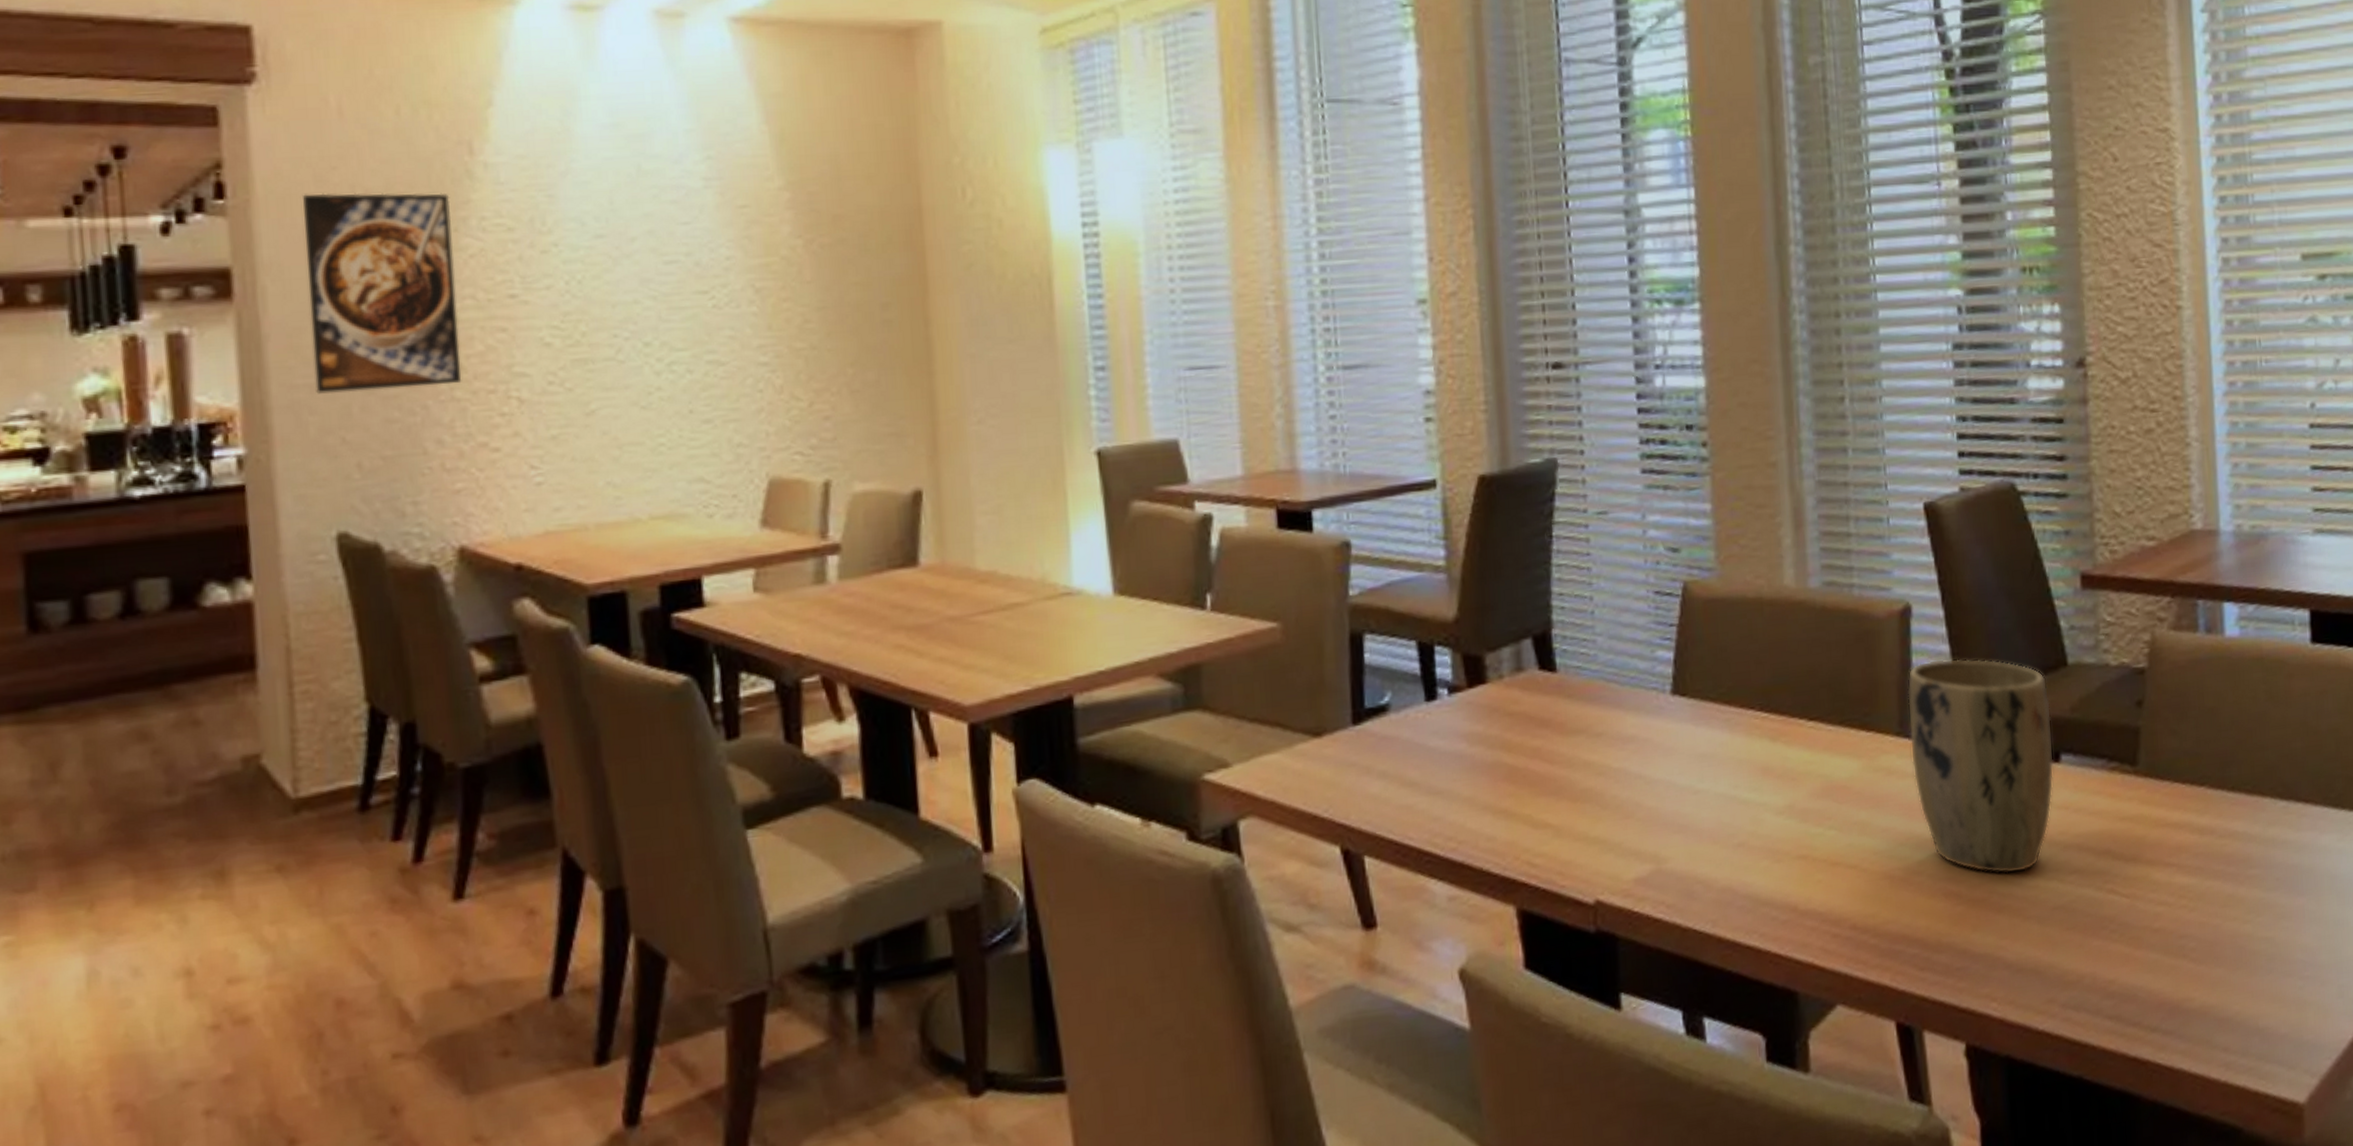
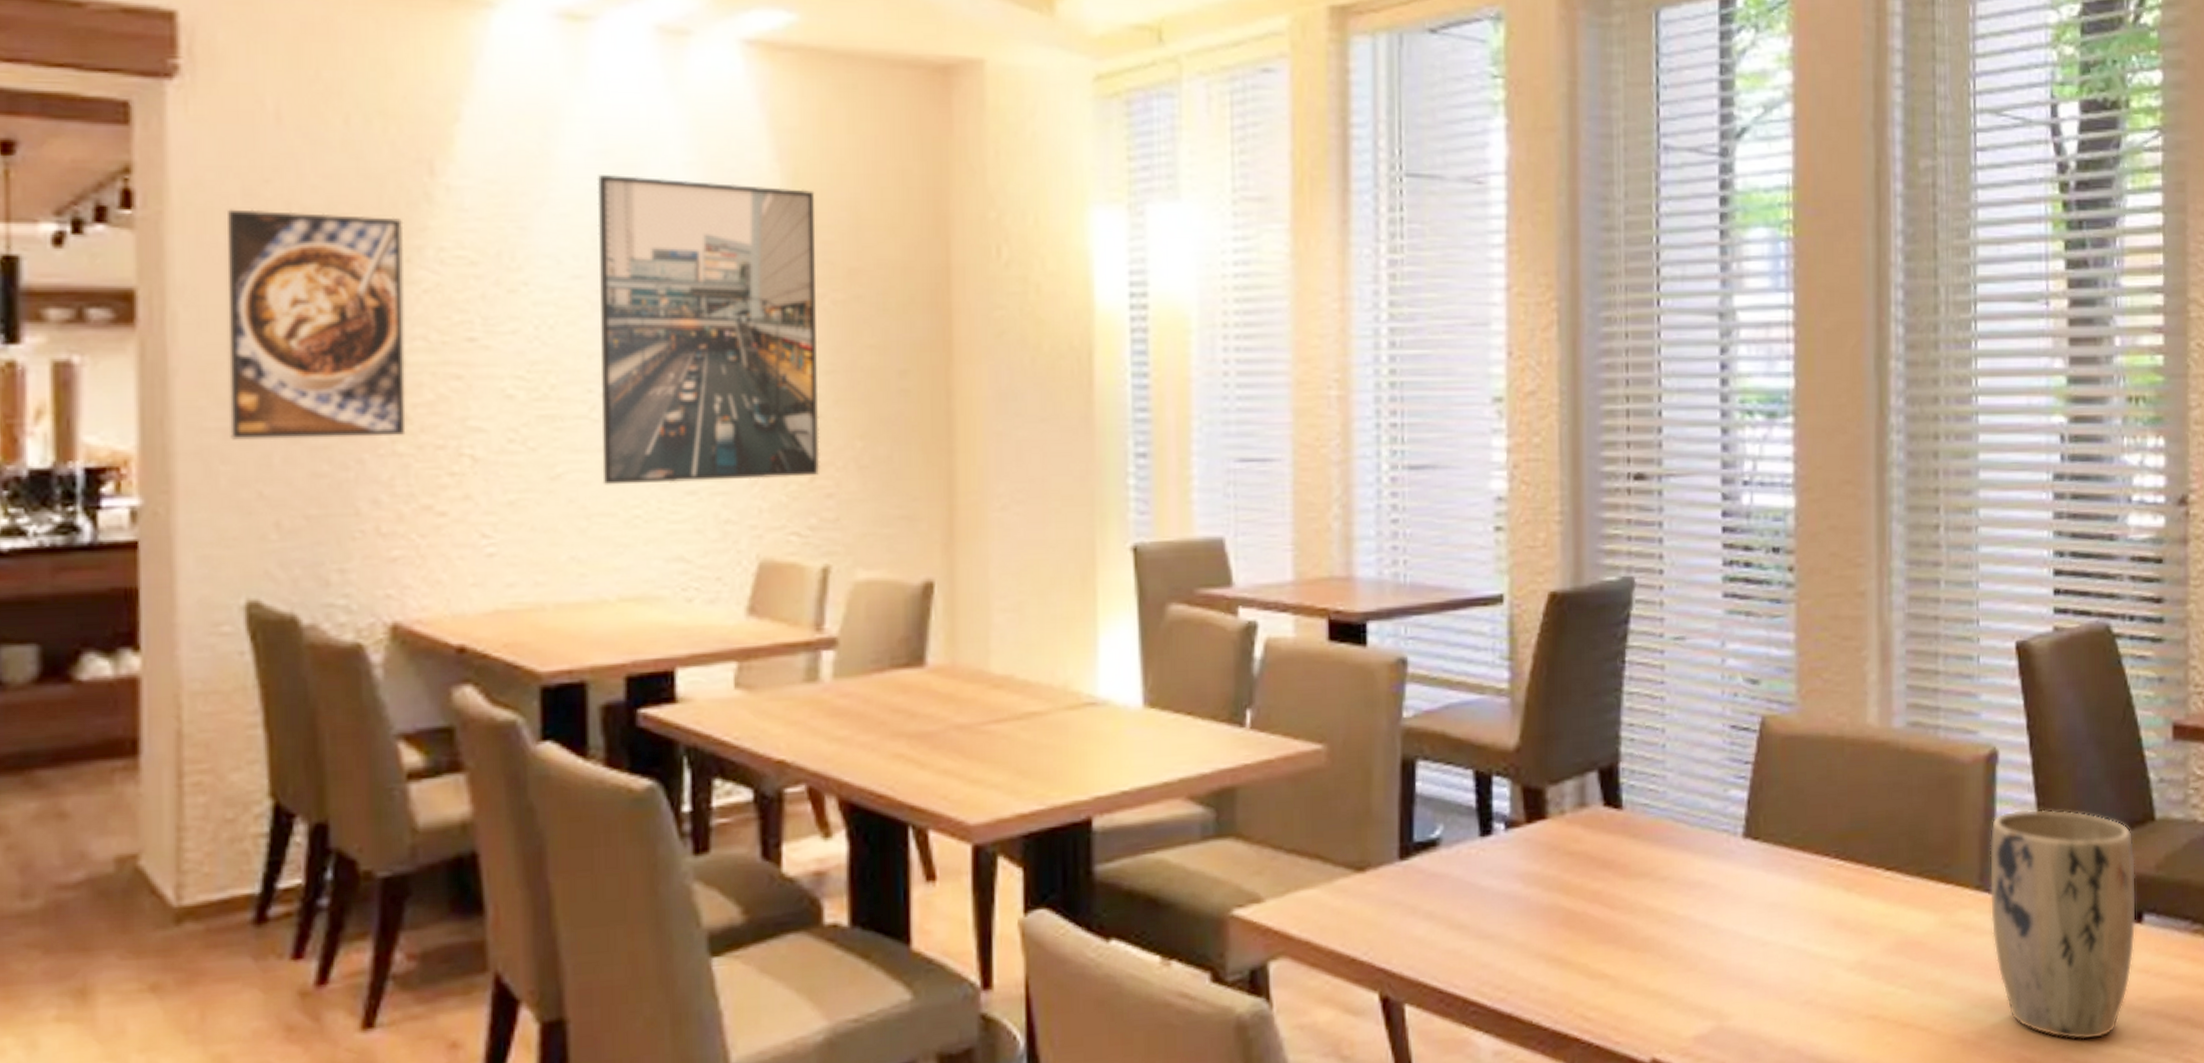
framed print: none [611,144,818,418] -> present [596,175,820,485]

